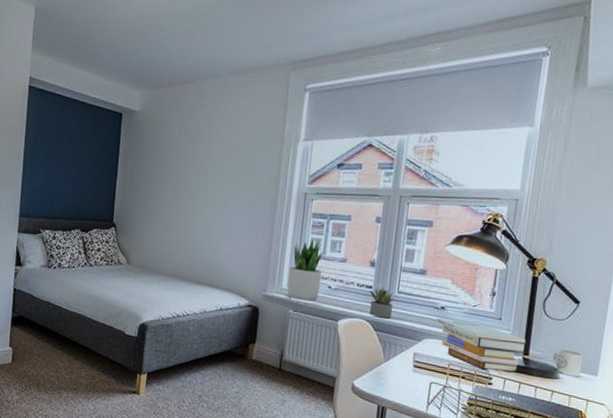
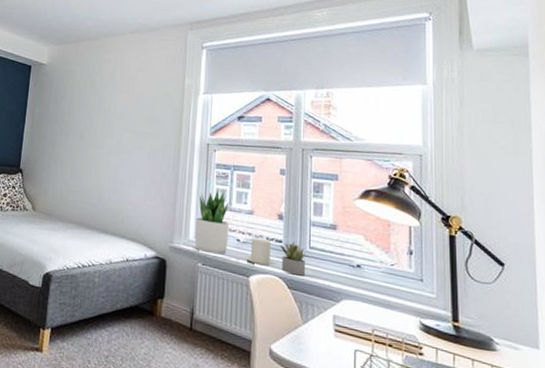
candle: none [335,284,365,311] -> present [244,238,276,267]
books: present [435,318,526,373] -> none [352,277,454,342]
mug: present [553,348,584,377] -> none [486,316,520,349]

